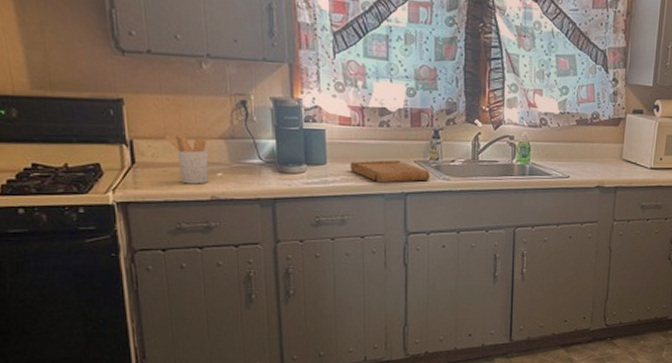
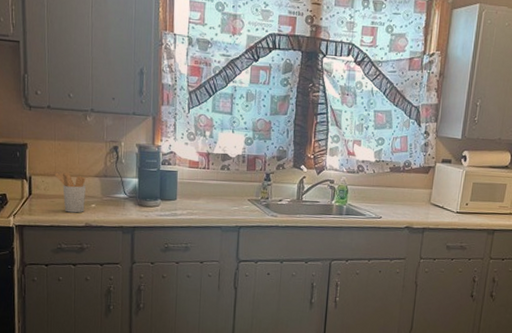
cutting board: present [350,159,430,183] -> none [195,198,261,218]

